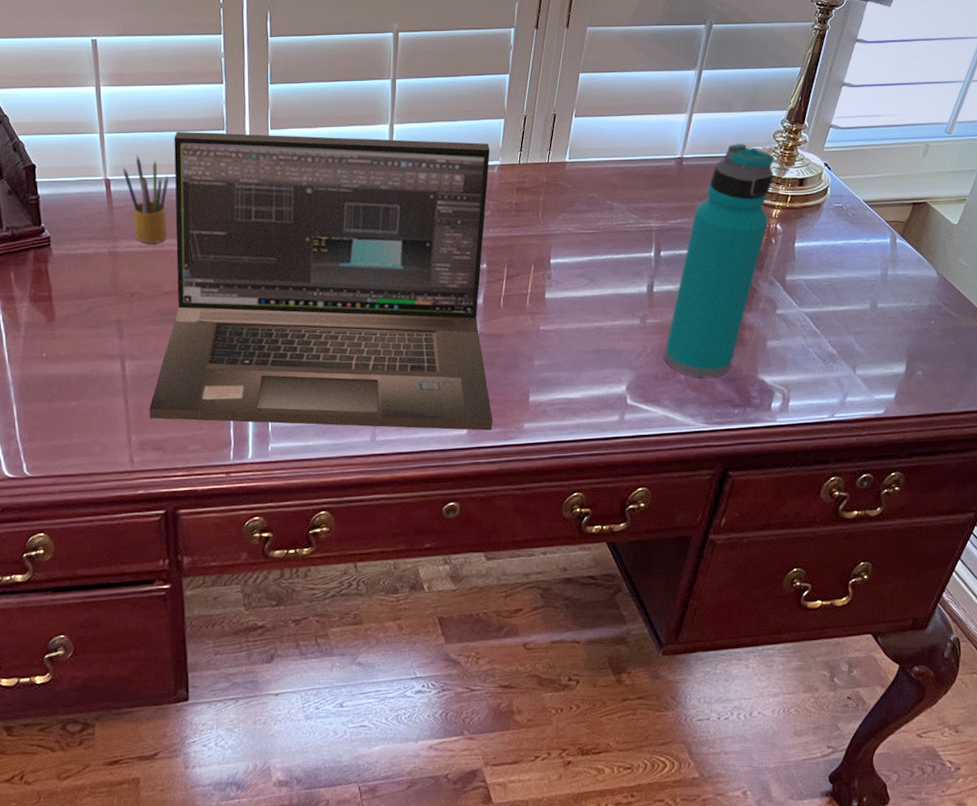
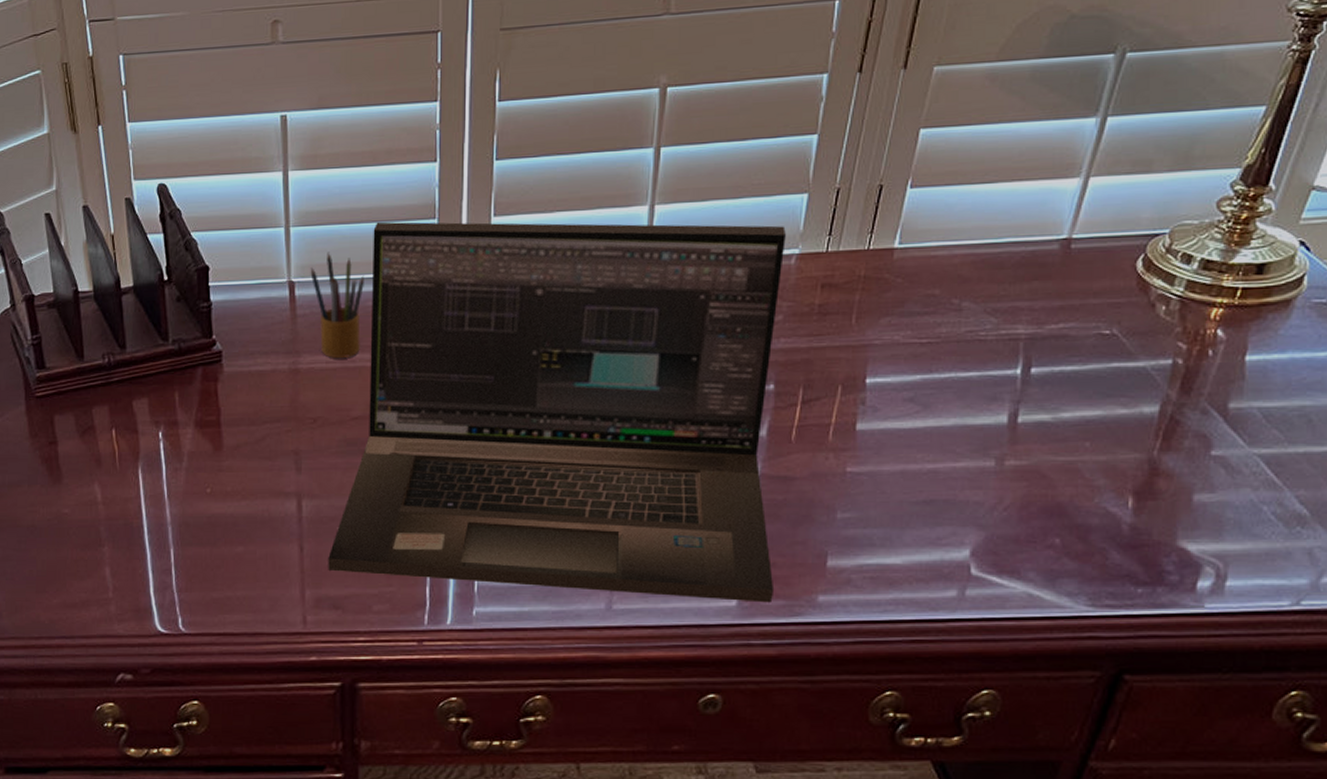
water bottle: present [664,144,775,378] -> none [1030,217,1218,542]

